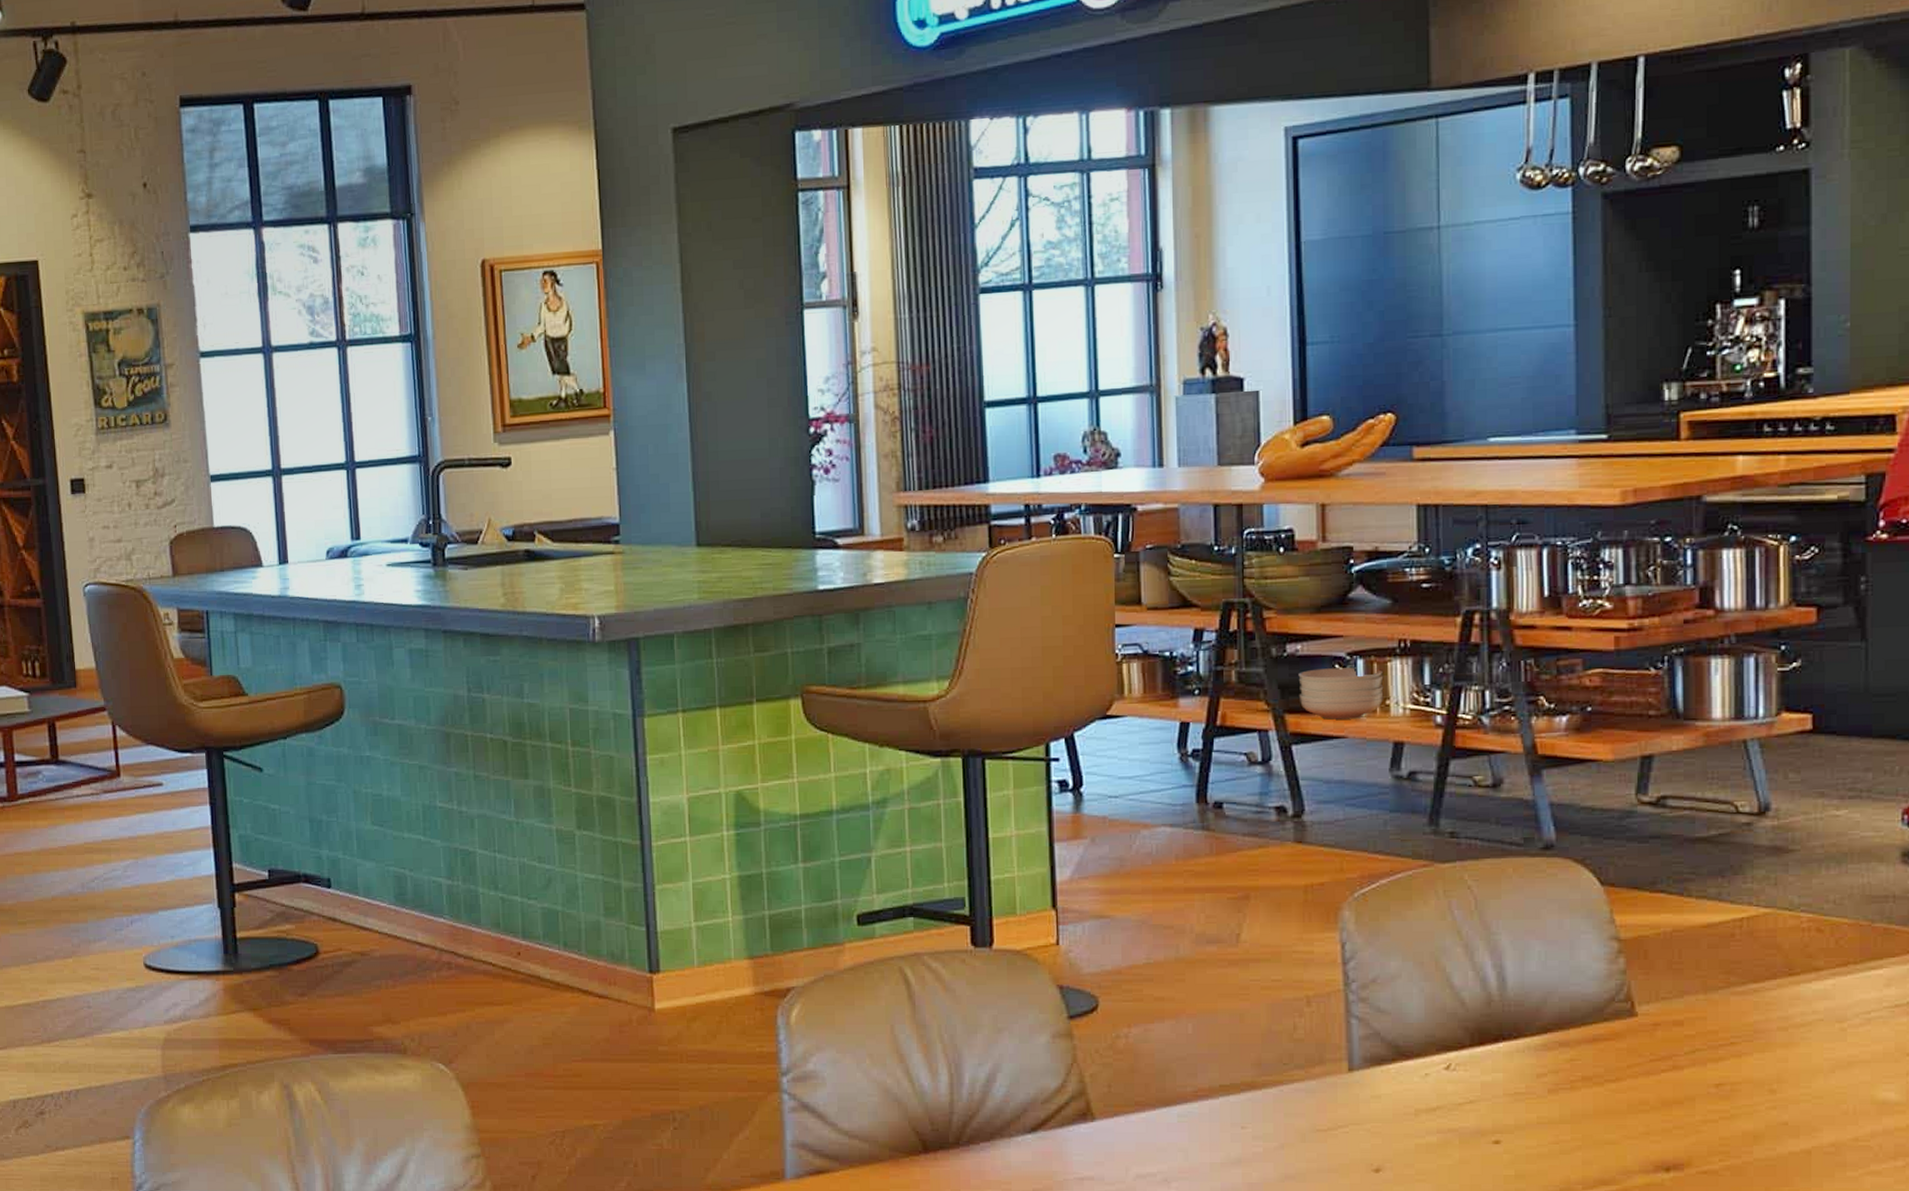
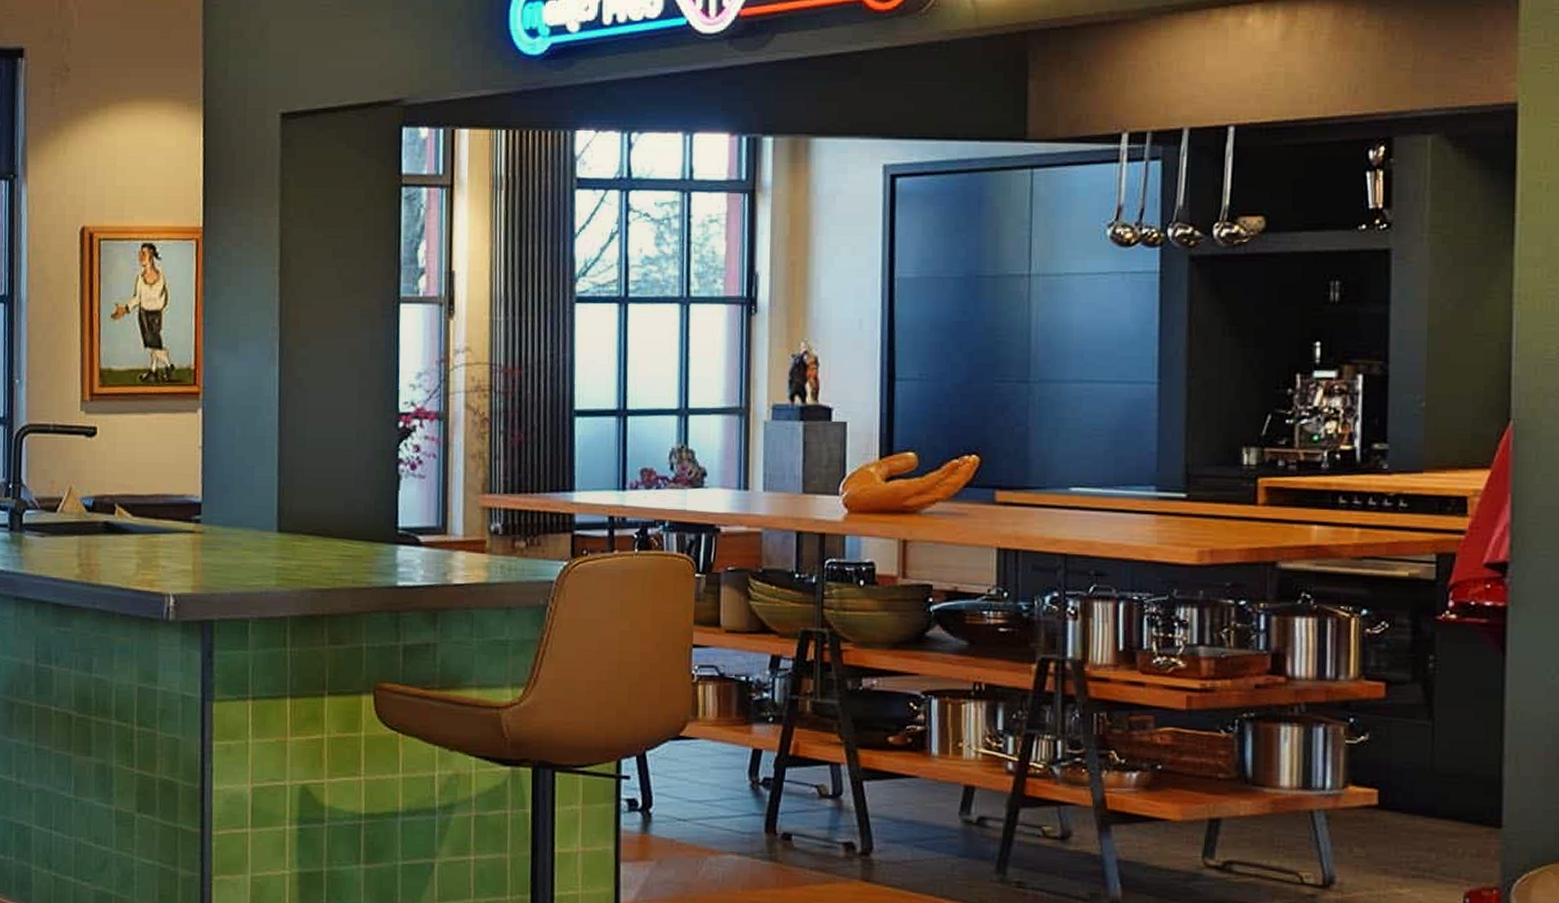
bowl: present [1298,667,1384,720] -> none [872,705,957,759]

